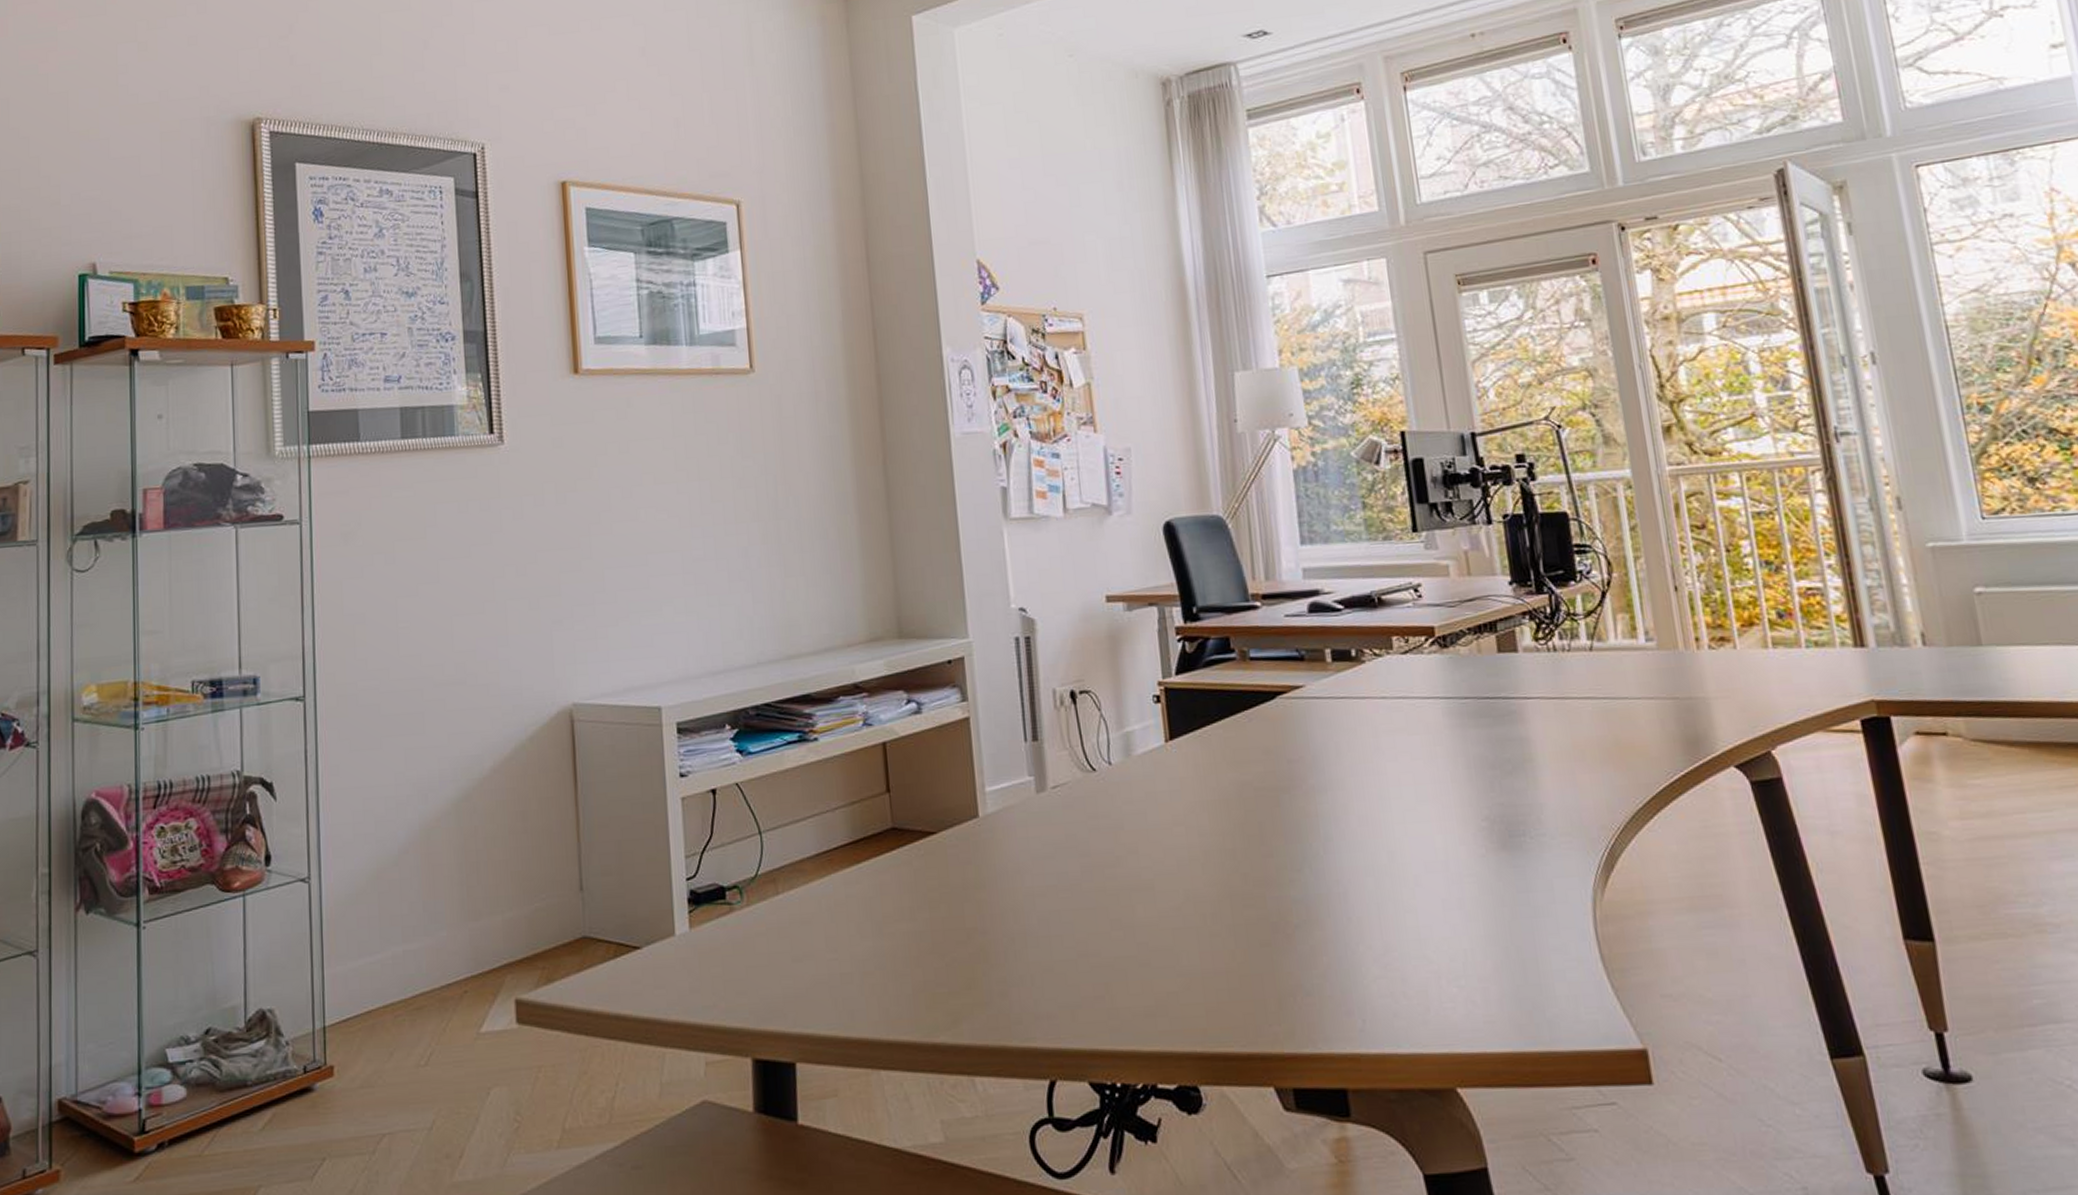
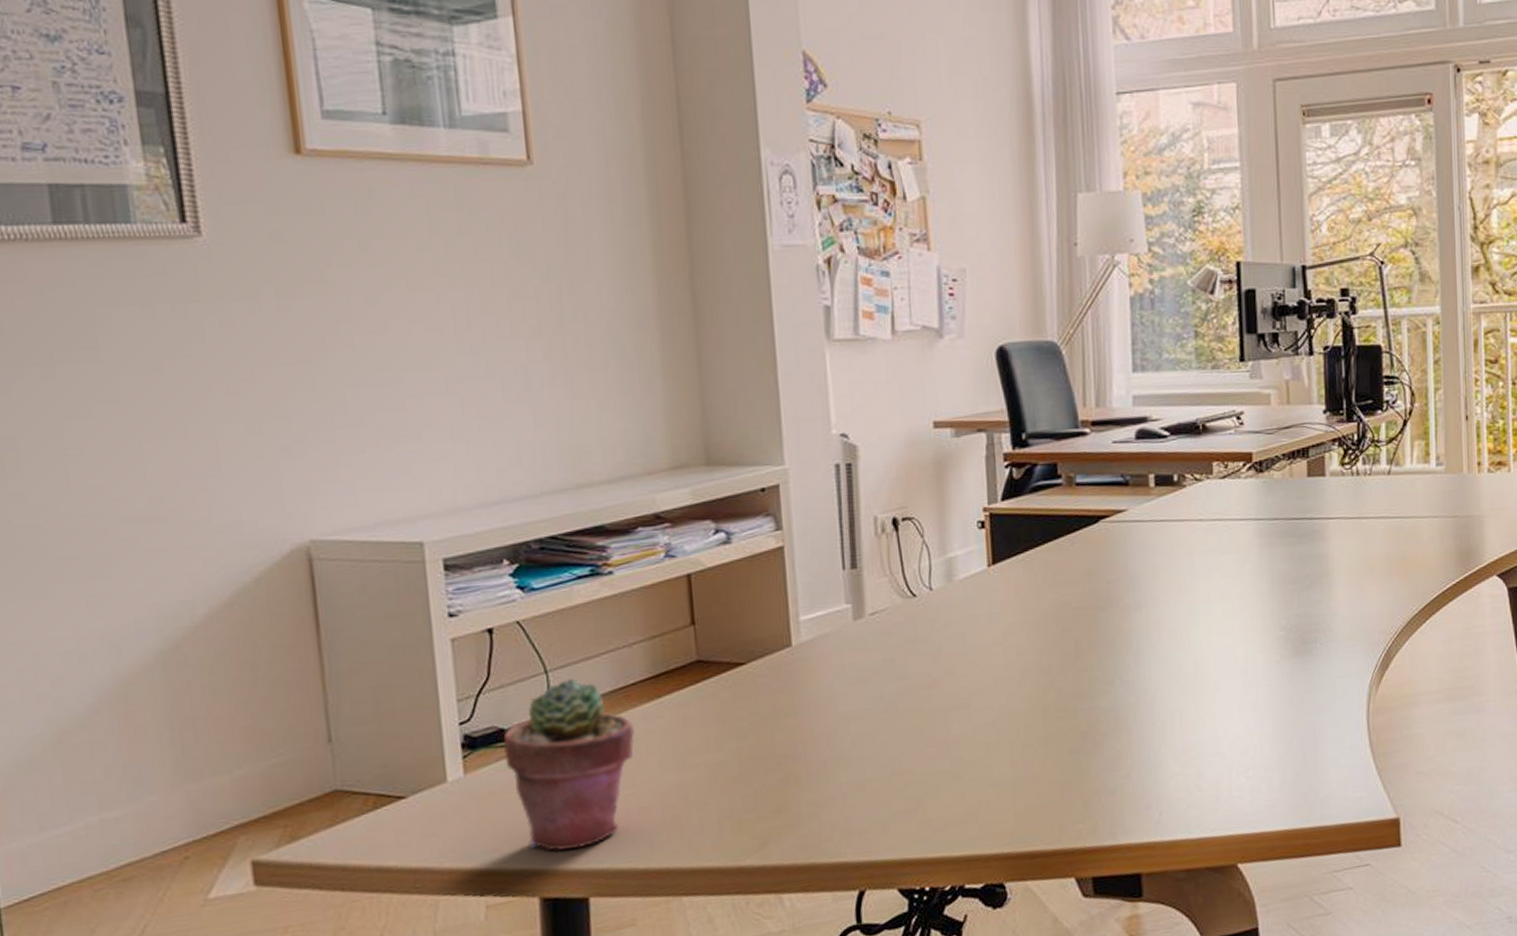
potted succulent: none [723,841,836,1013] -> present [503,679,634,852]

